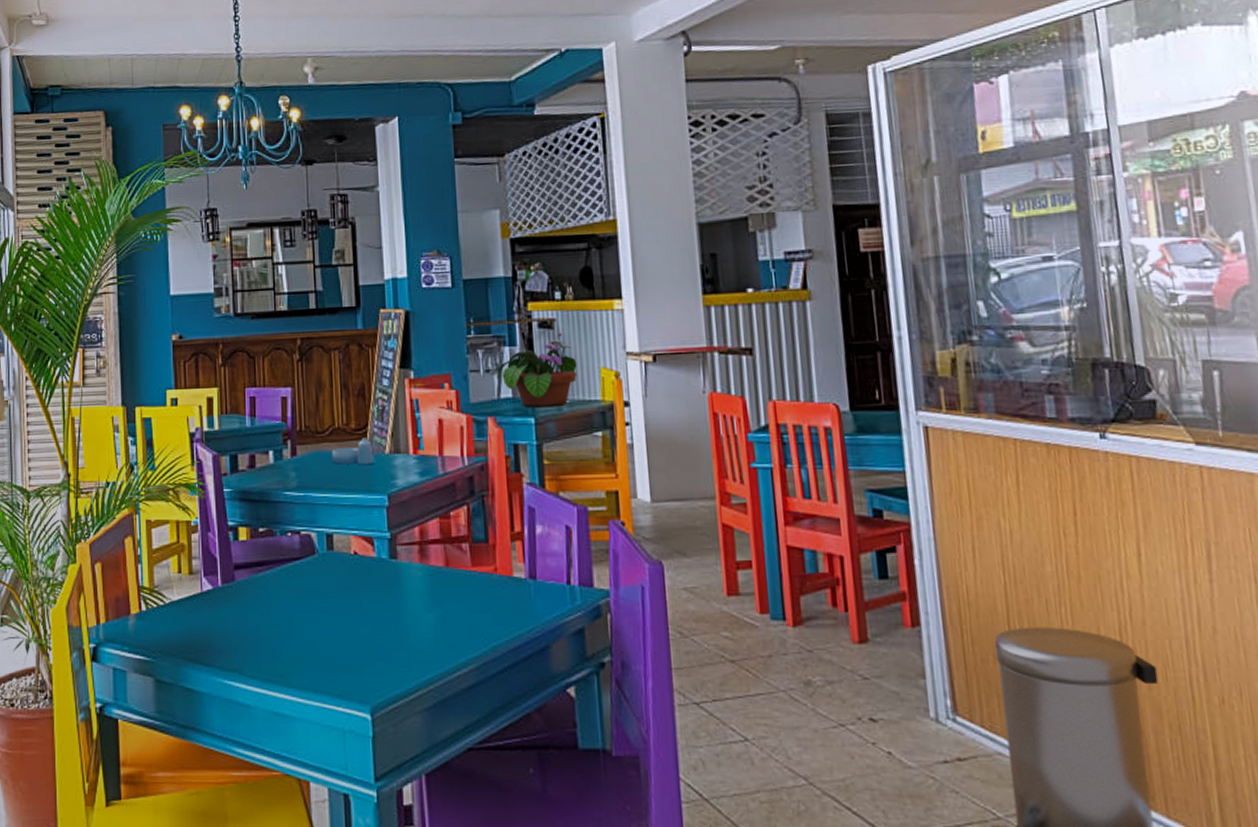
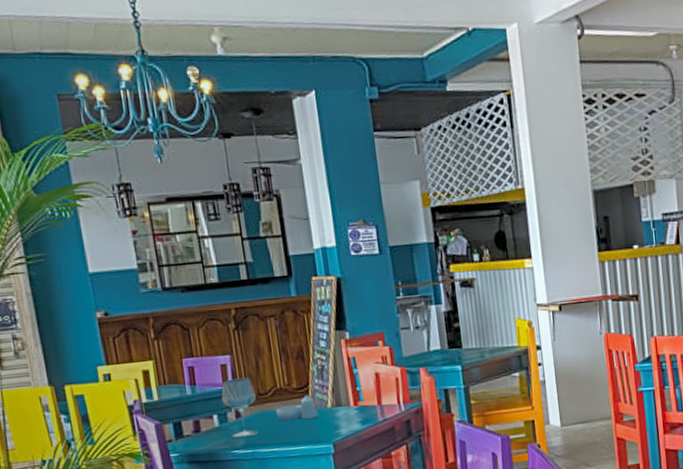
wine glass: none [279,413,314,479] -> present [221,377,259,439]
potted flower: present [497,332,578,408] -> none [425,290,497,357]

